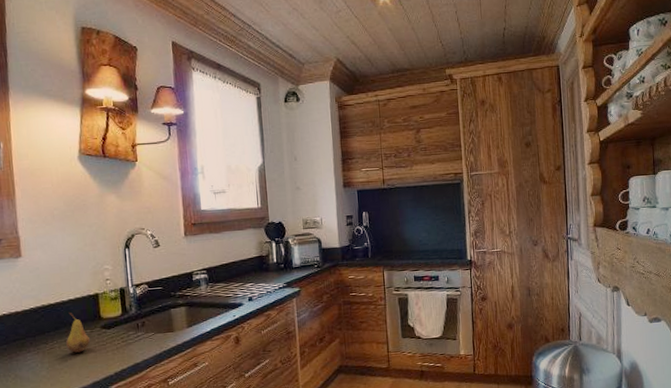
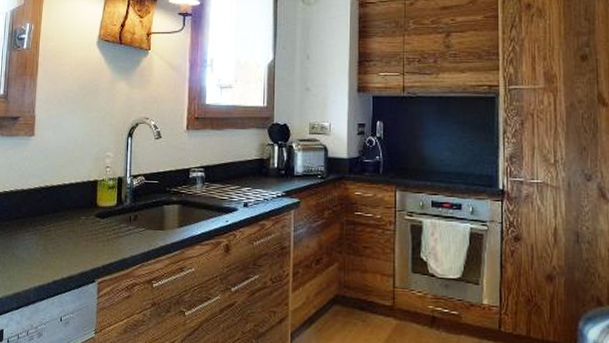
fruit: present [66,312,90,353] -> none [62,195,84,239]

